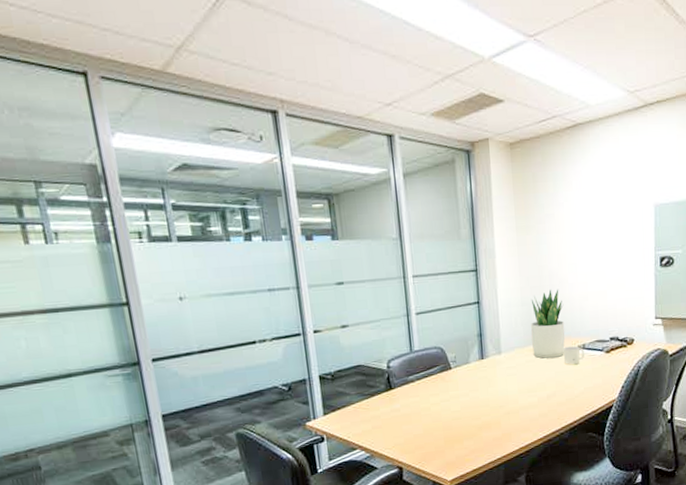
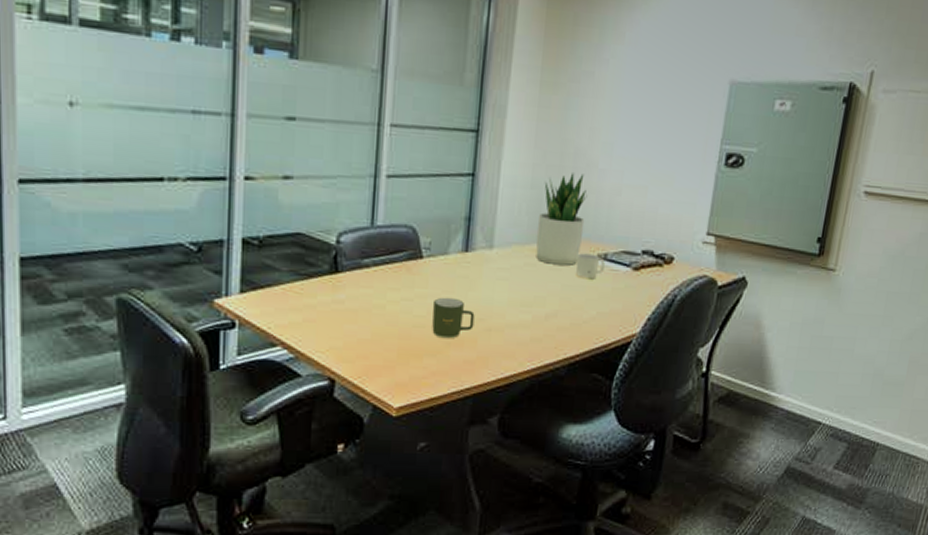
mug: none [465,394,497,425] -> present [432,297,475,339]

